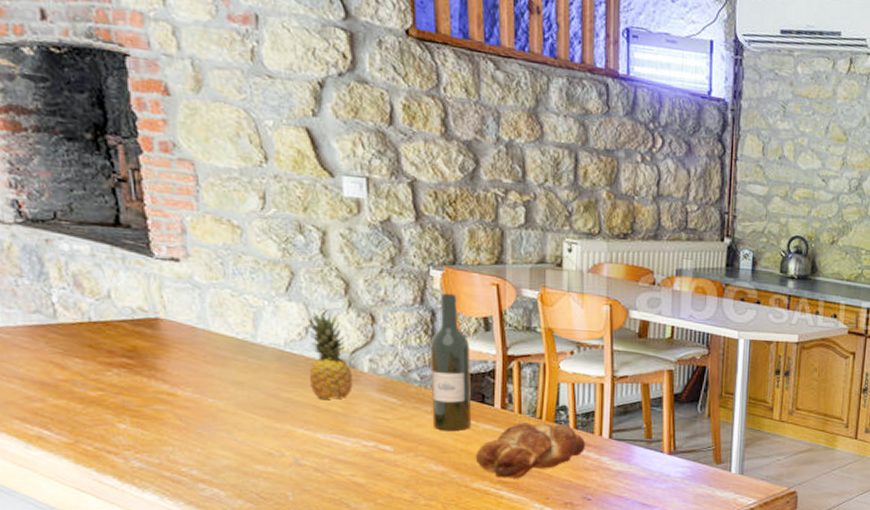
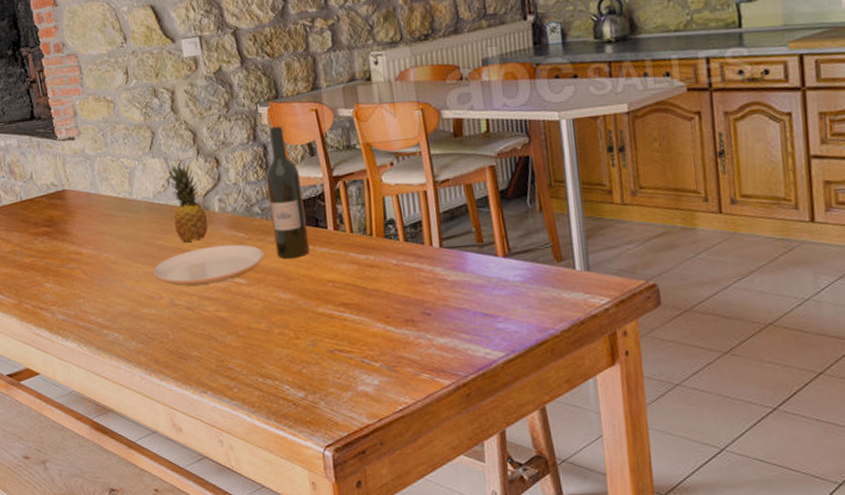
plate: none [275,407,418,447] -> present [153,244,265,286]
bread loaf: present [475,422,586,479] -> none [316,238,419,300]

